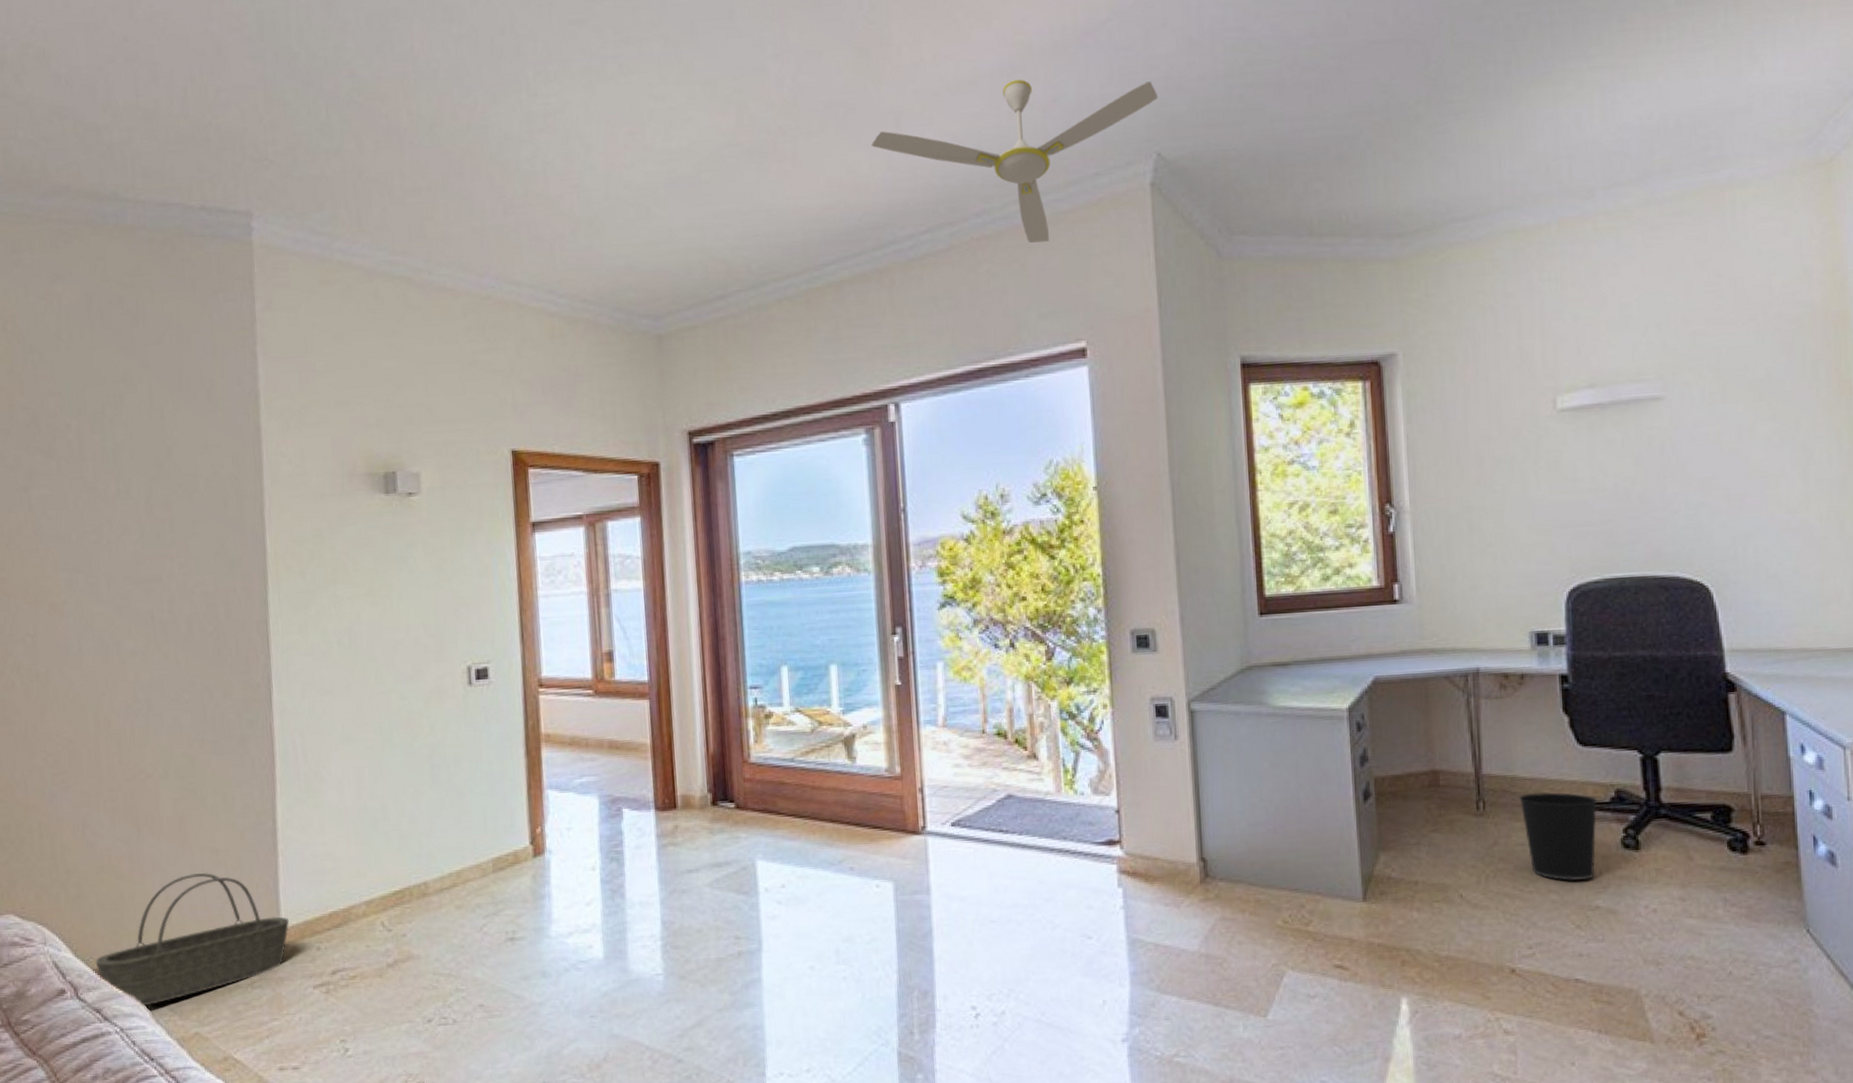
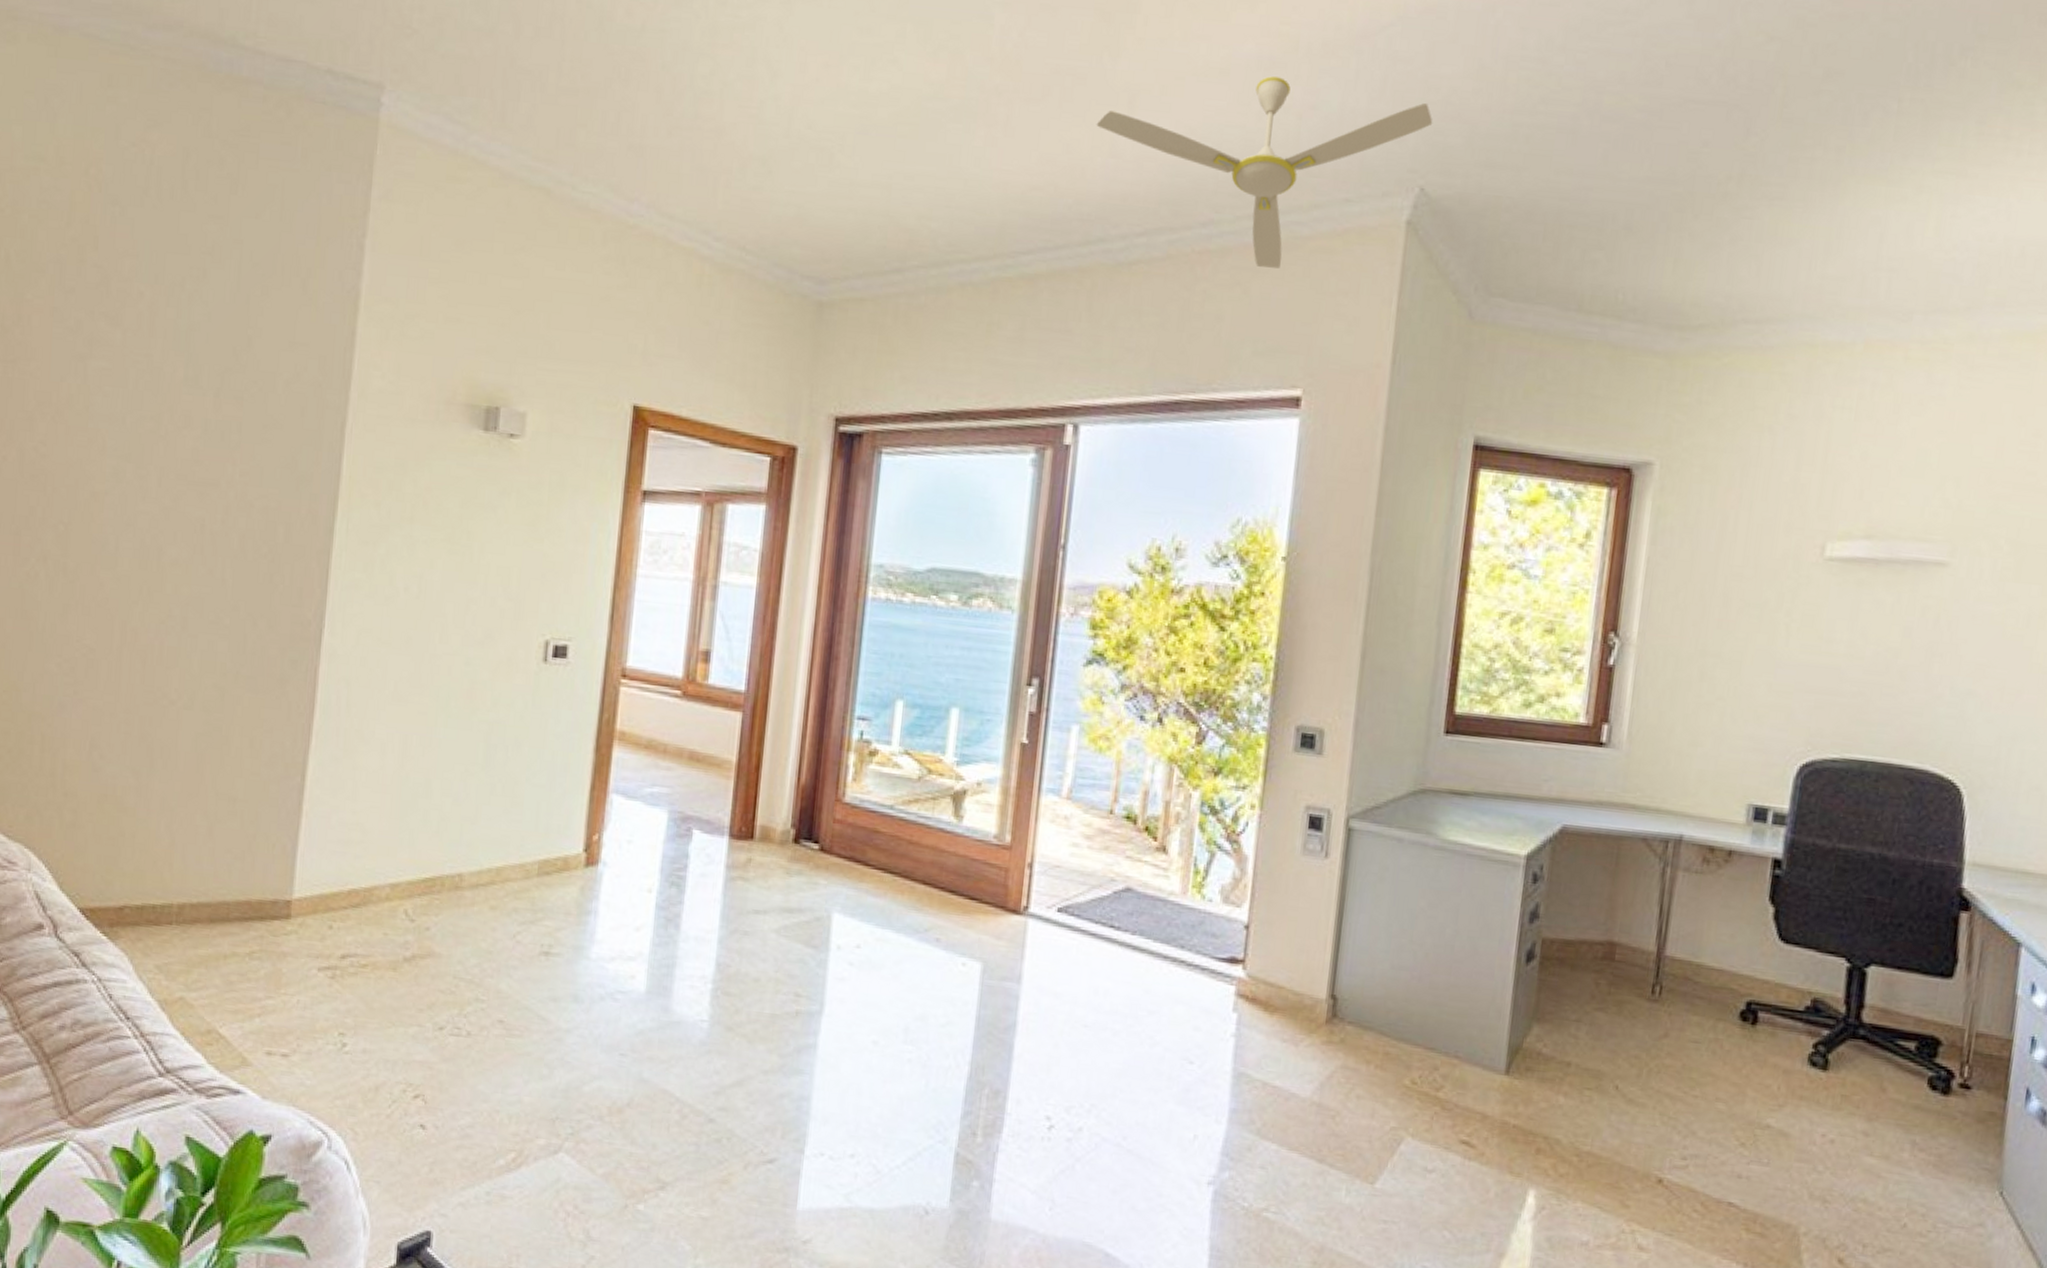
basket: present [95,873,290,1006] -> none [81,820,303,959]
wastebasket: present [1519,792,1598,881] -> none [1701,986,1791,1094]

